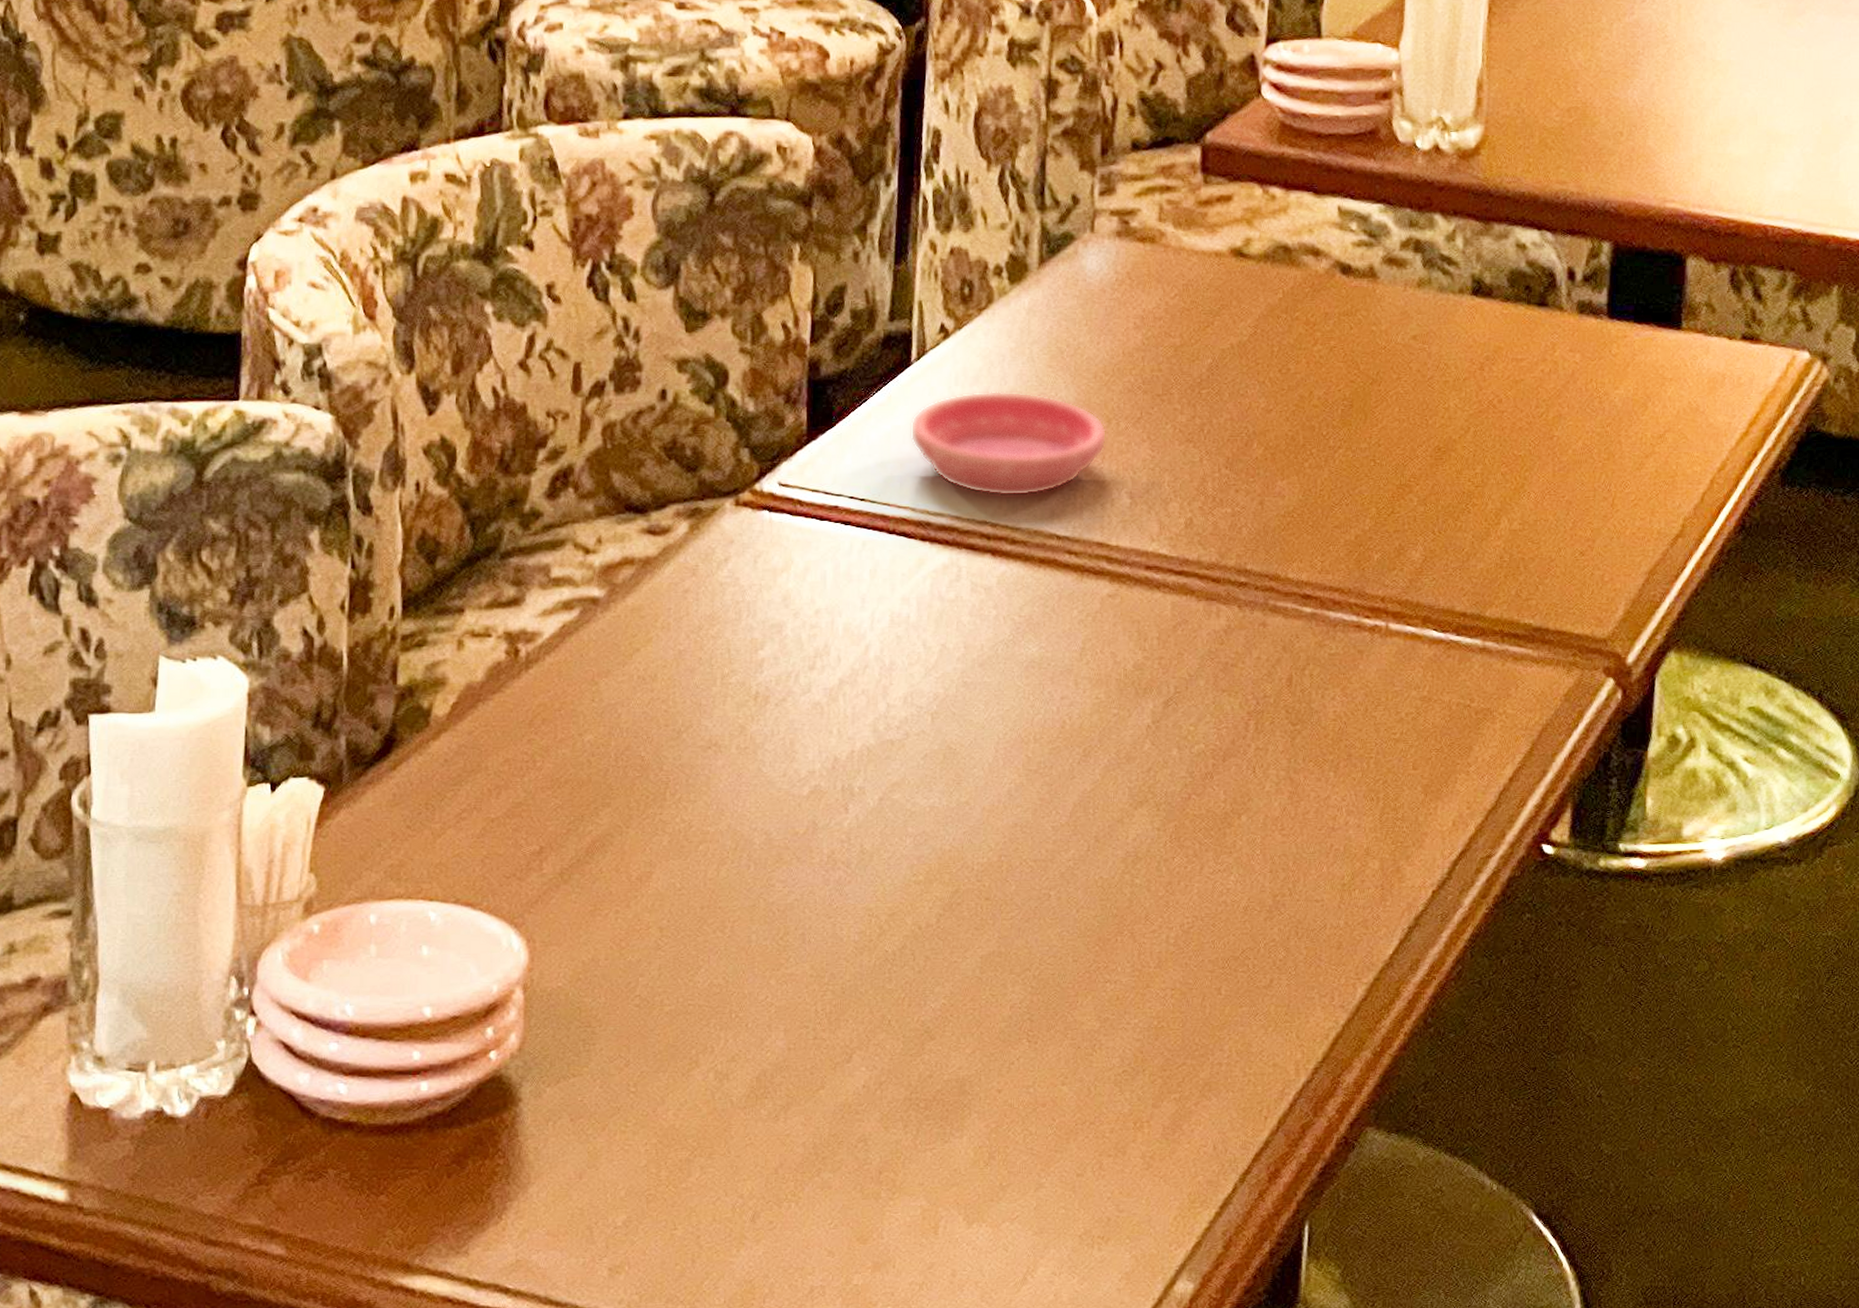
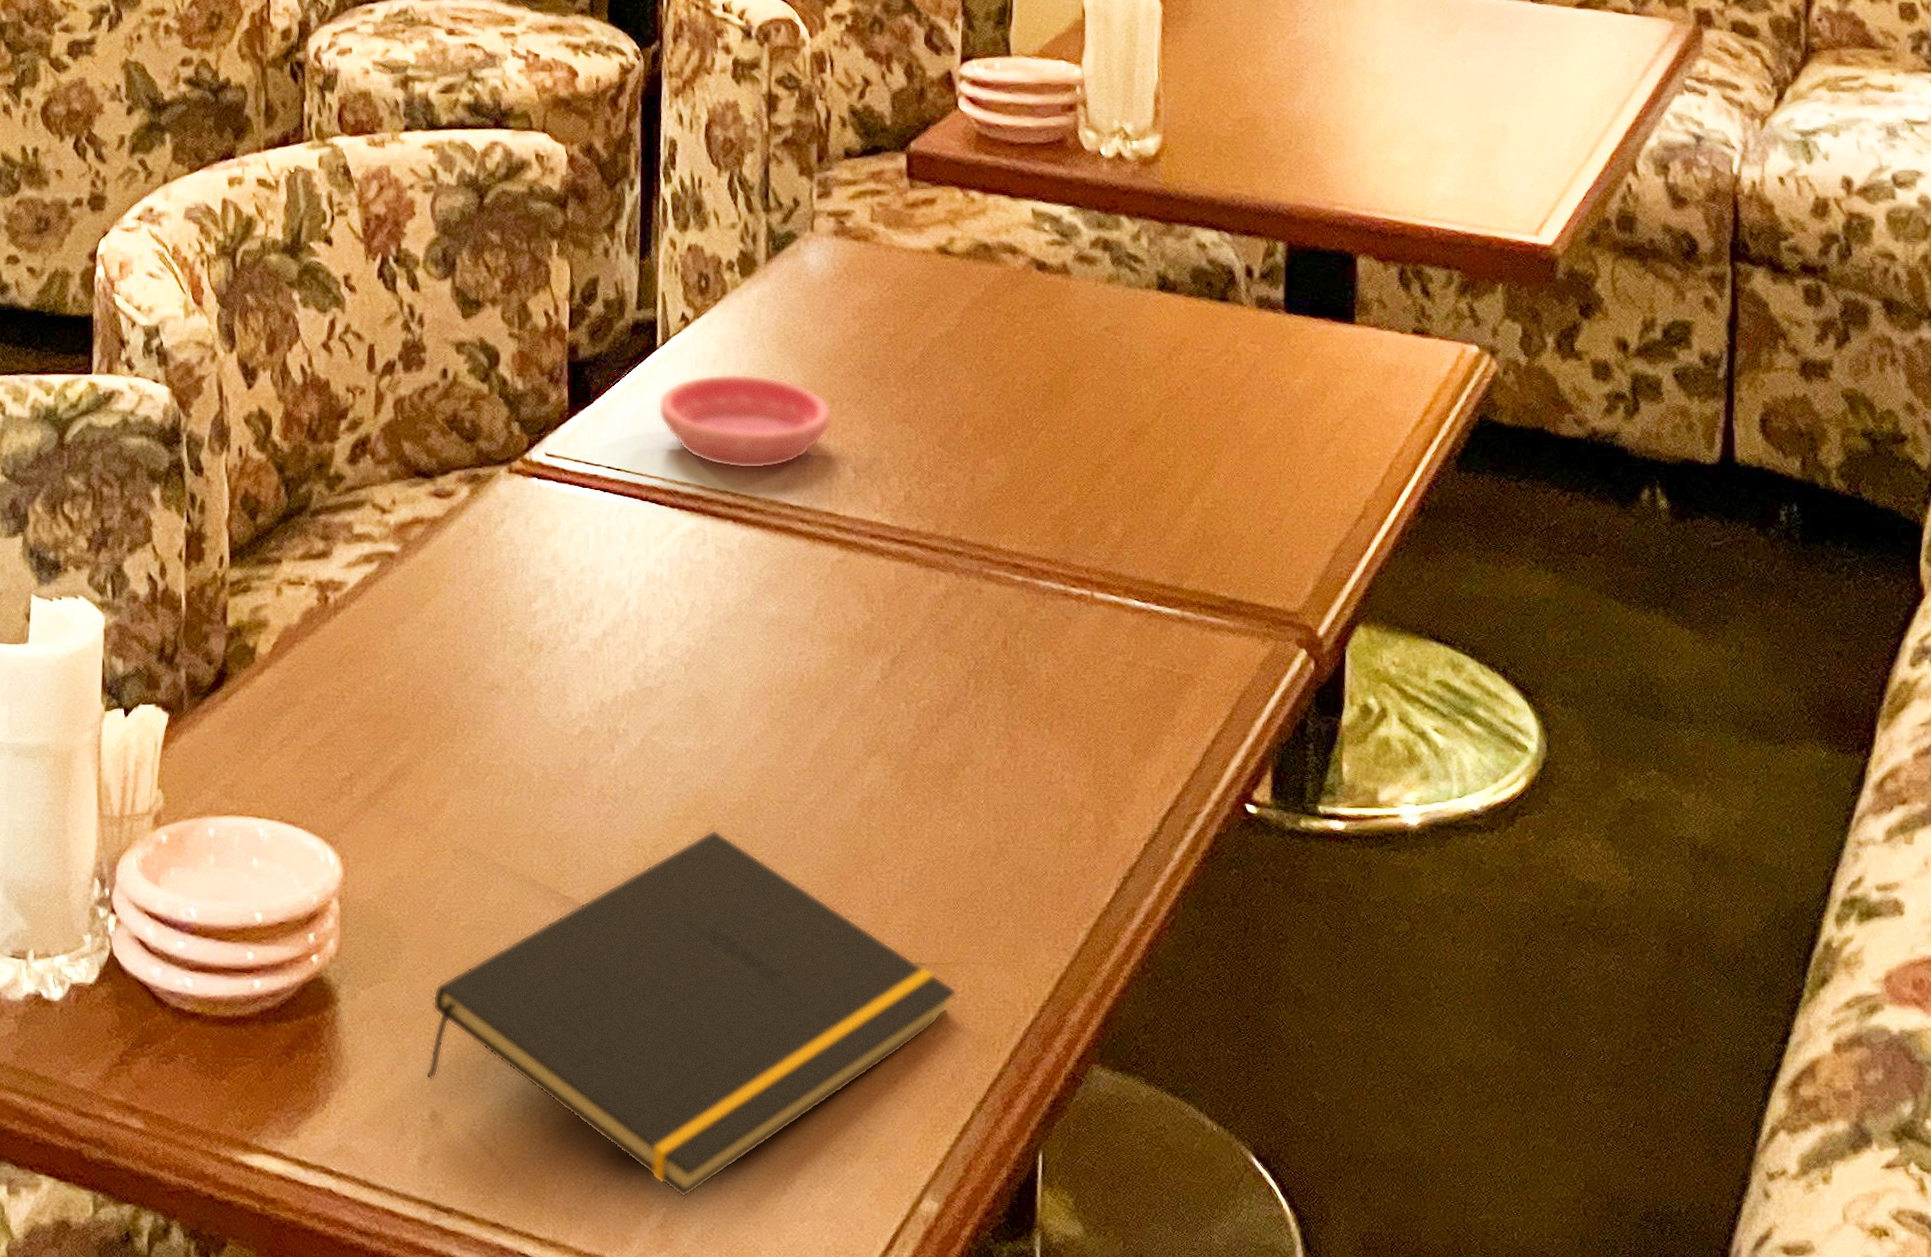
notepad: none [621,894,1223,1295] -> present [426,830,957,1198]

